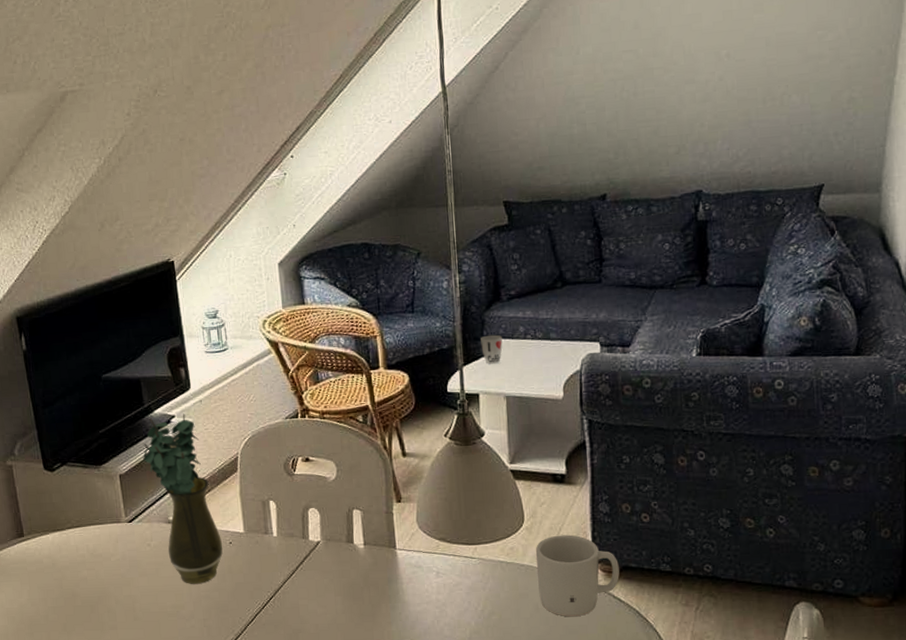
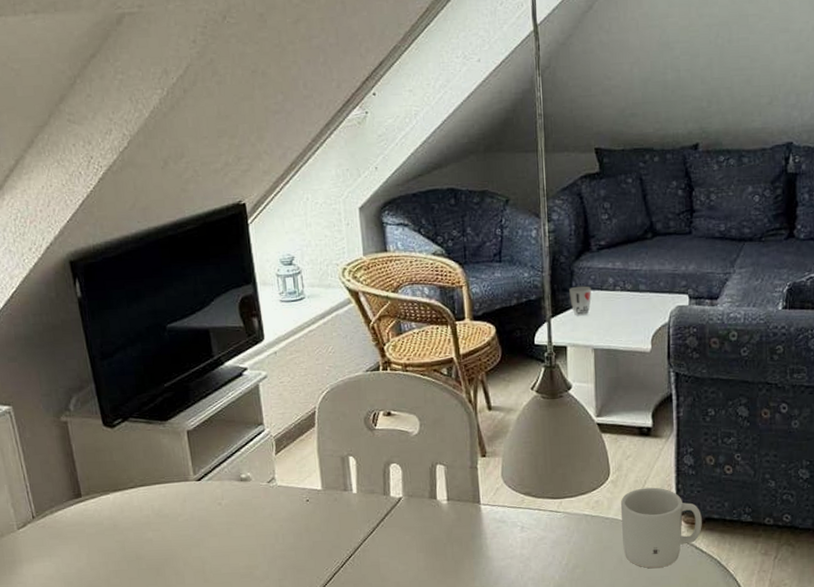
vase: present [143,413,223,584] -> none [213,366,300,544]

